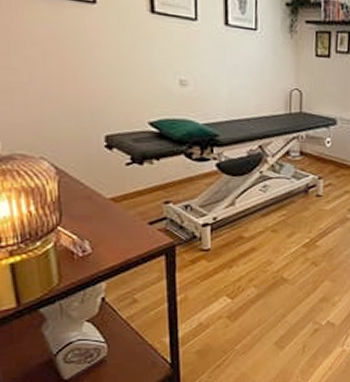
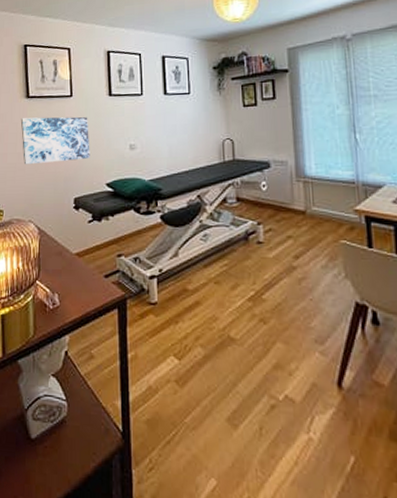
wall art: none [13,20,126,90] -> present [20,116,90,165]

